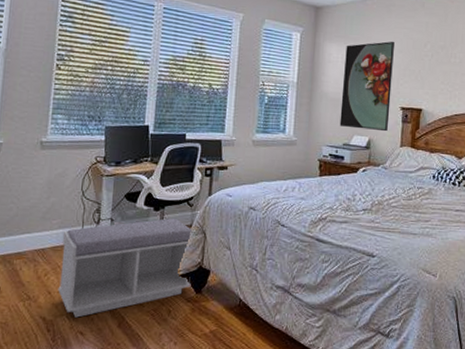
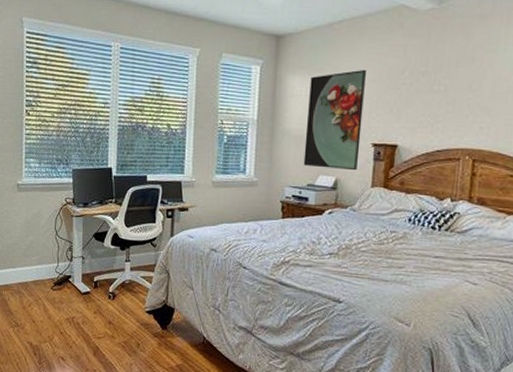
bench: present [58,218,194,318] -> none [40,258,158,345]

